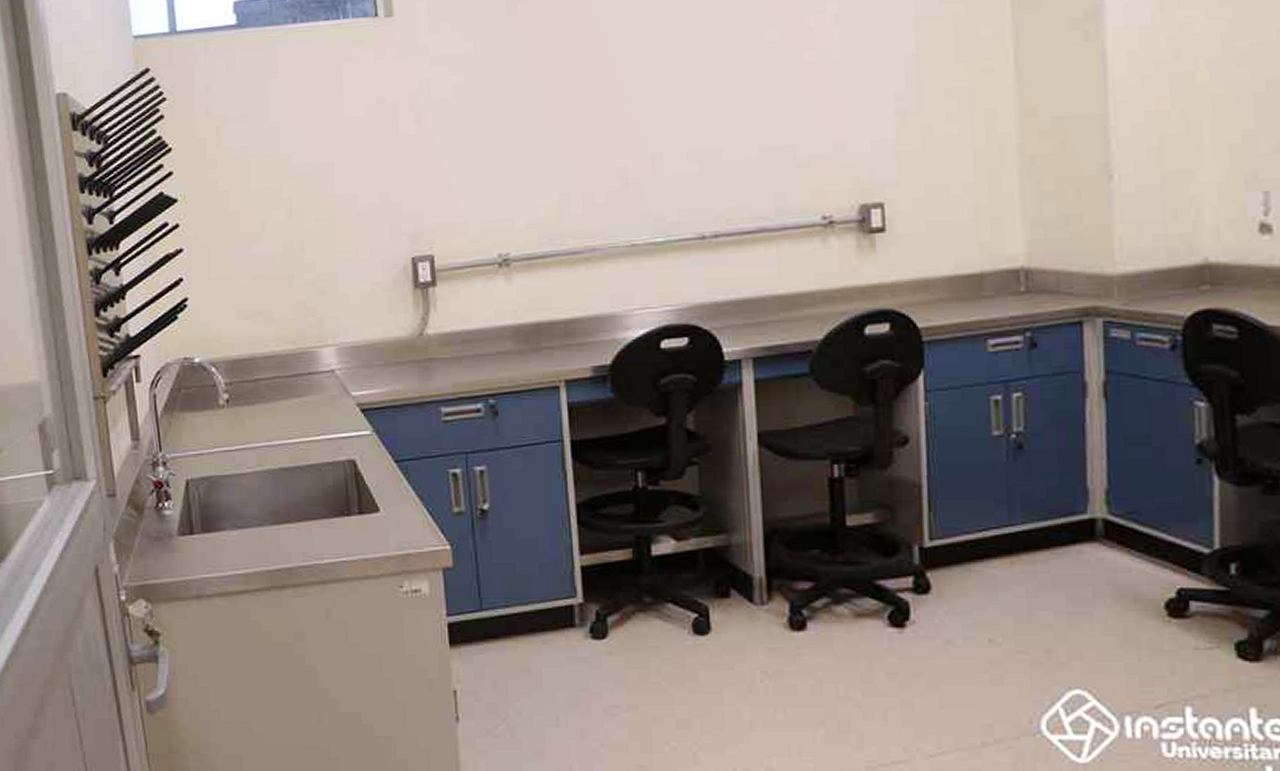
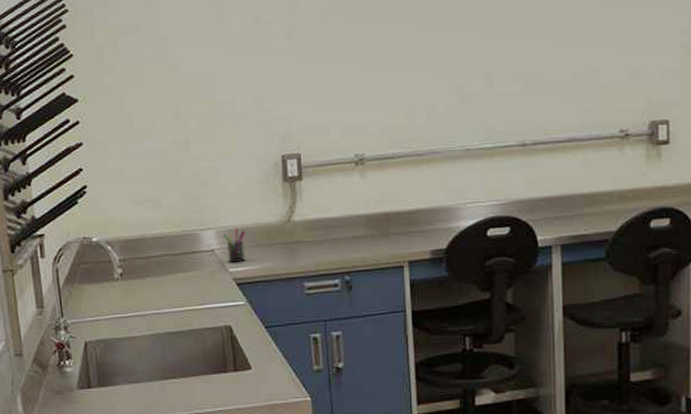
pen holder: none [344,343,371,386] -> present [223,227,245,263]

